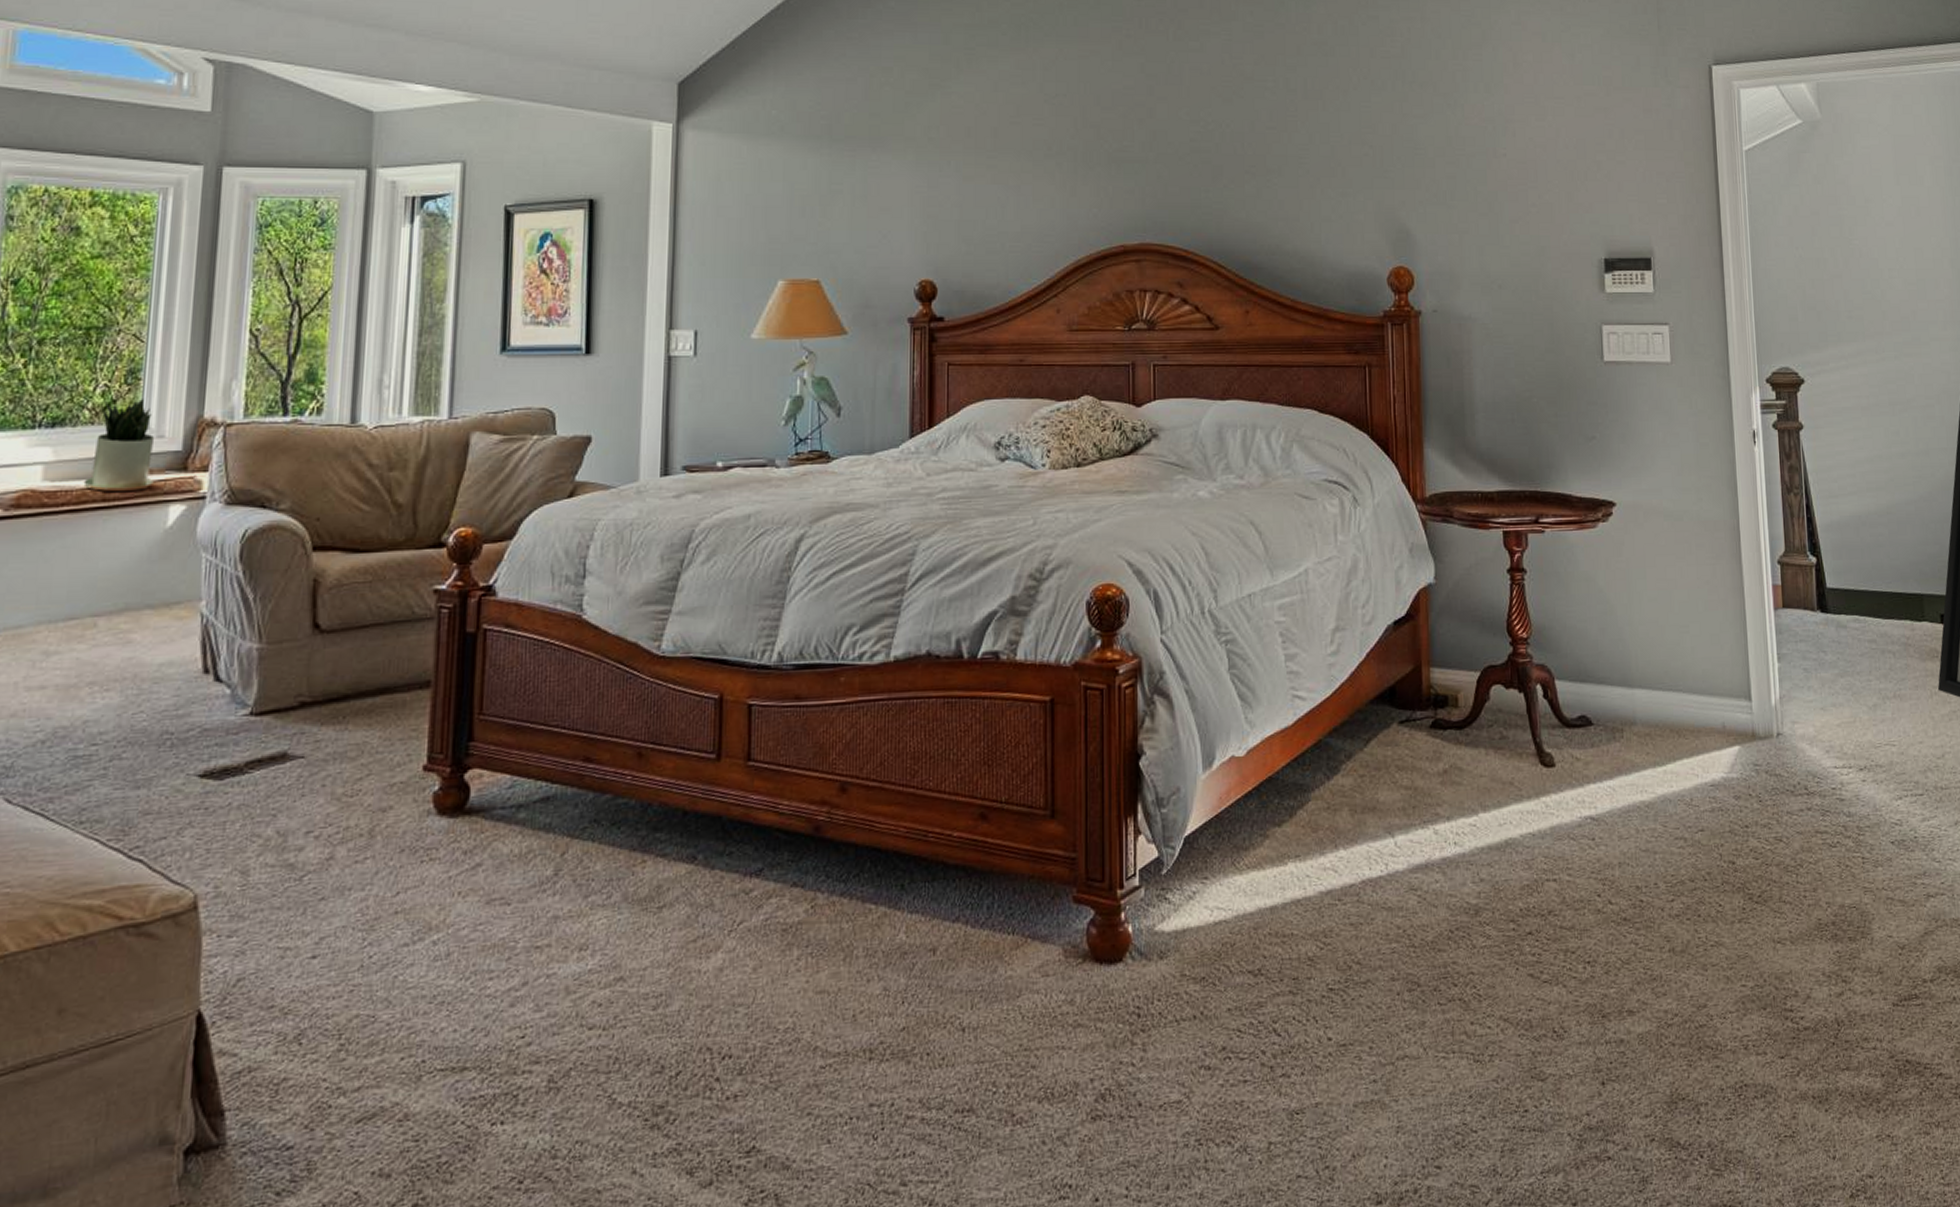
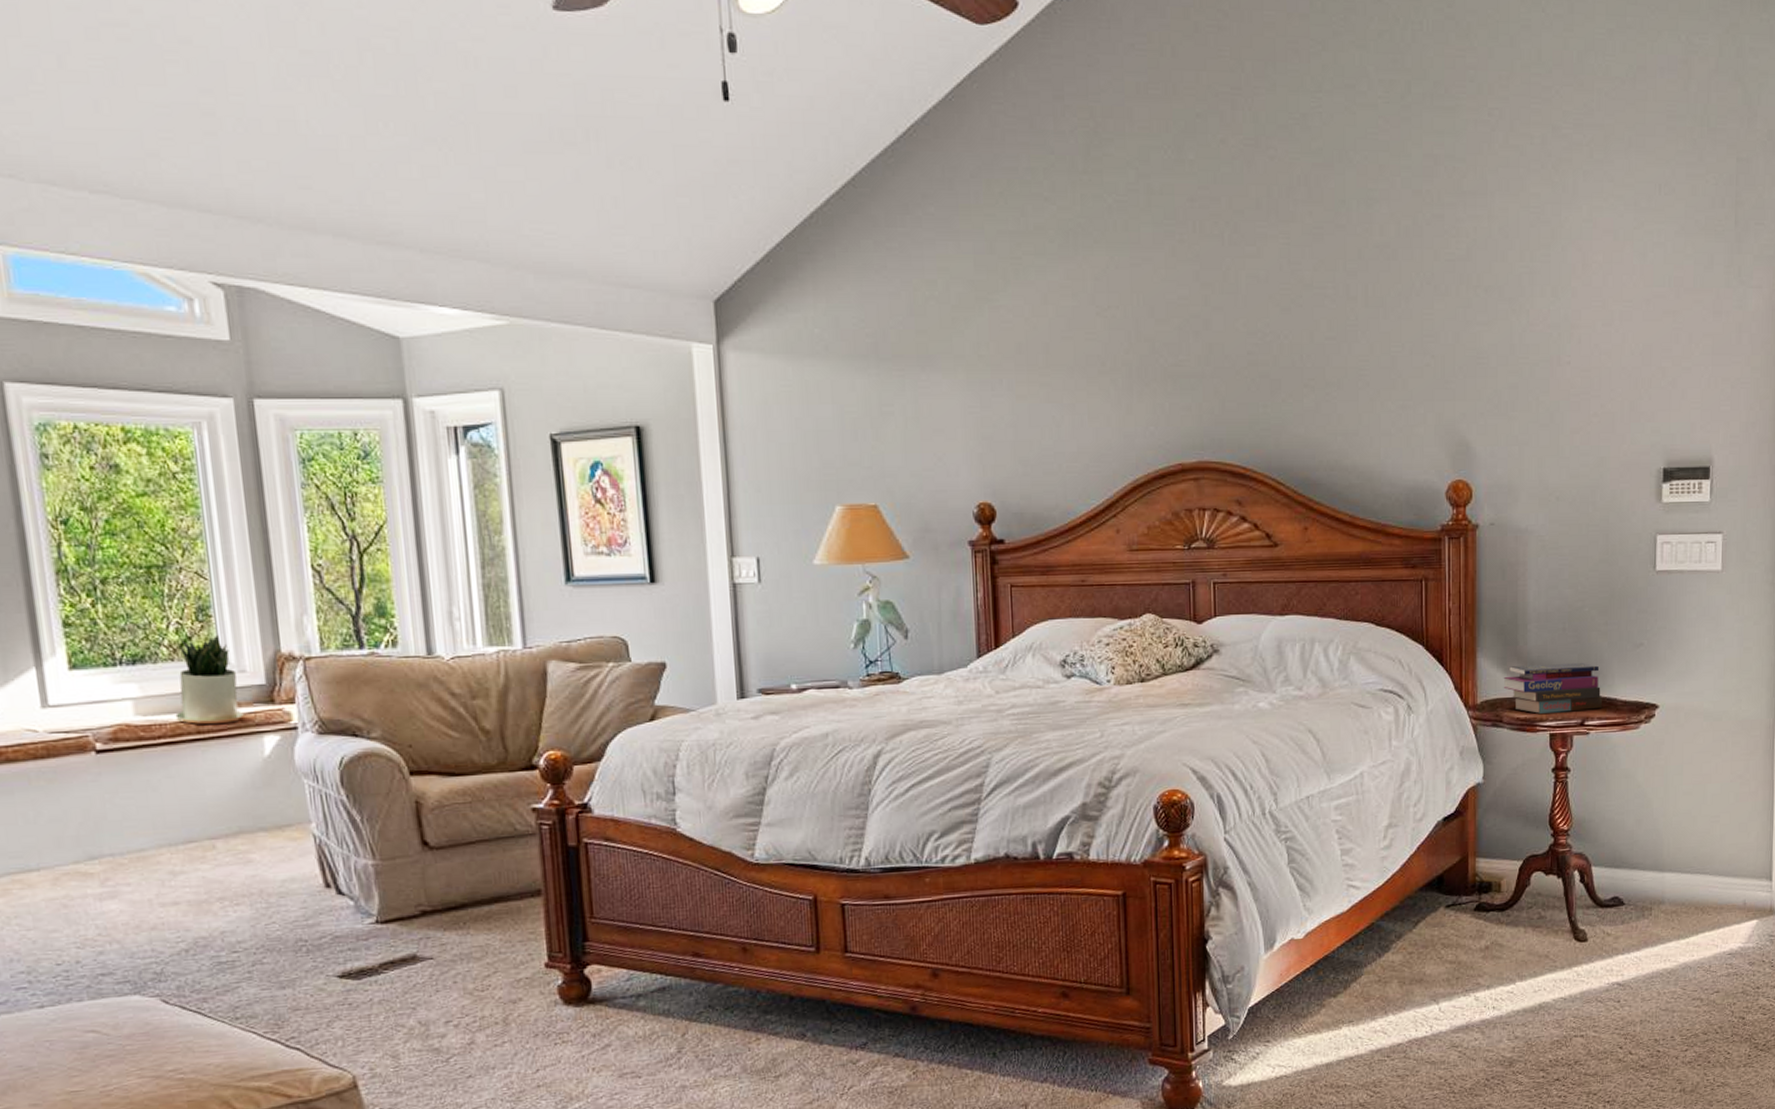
books: none [1452,455,1557,509] -> present [1503,662,1603,714]

